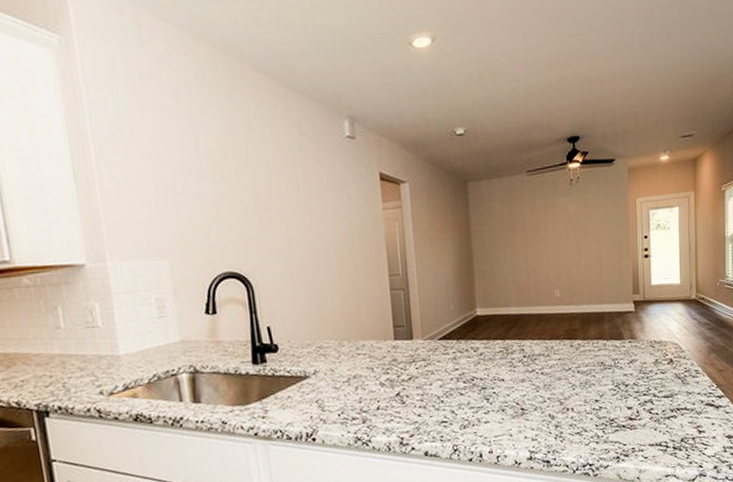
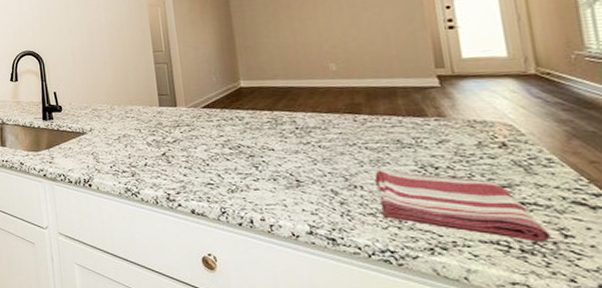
dish towel: none [583,390,692,440] -> present [375,169,551,242]

